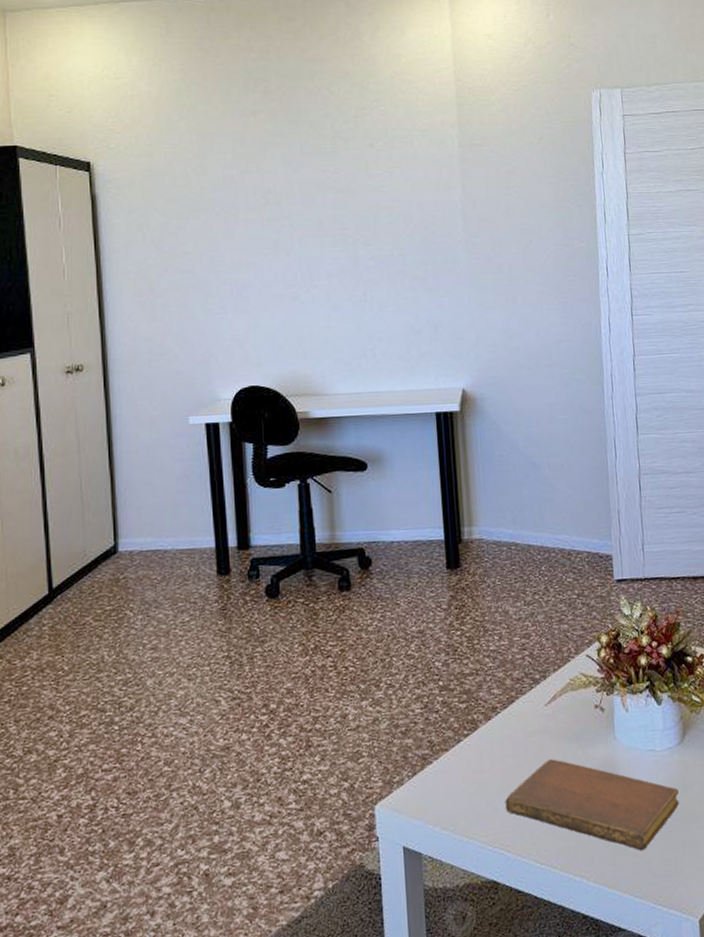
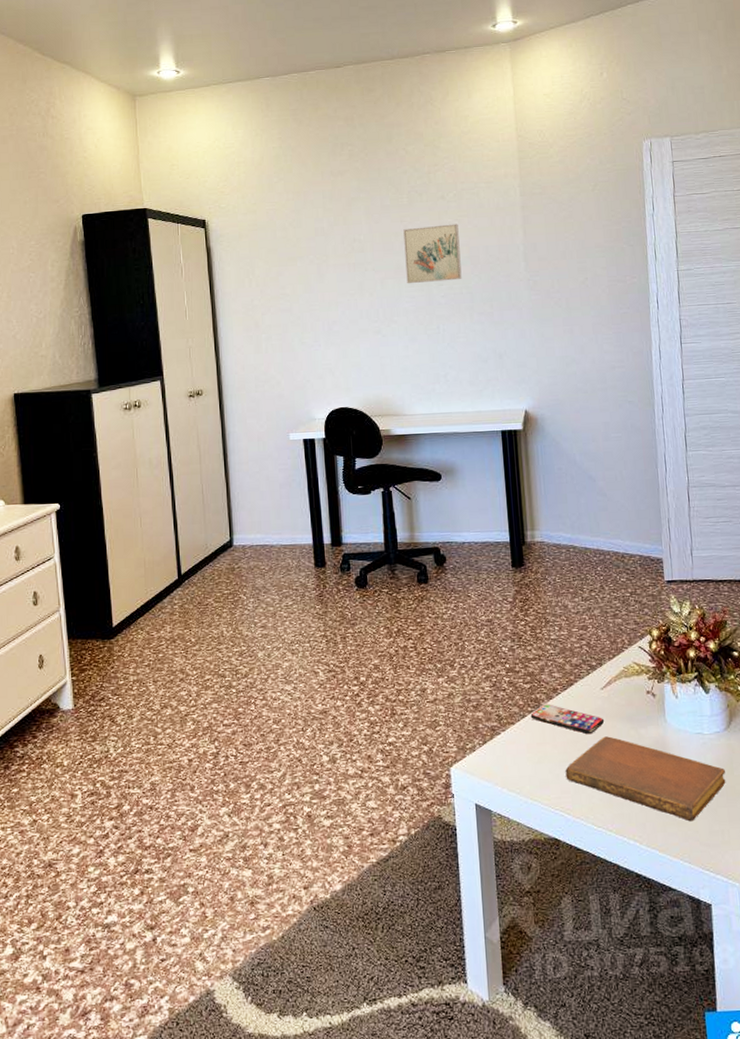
wall art: none [326,176,393,244] -> present [403,224,462,284]
smartphone: none [466,725,549,759] -> present [530,704,605,735]

